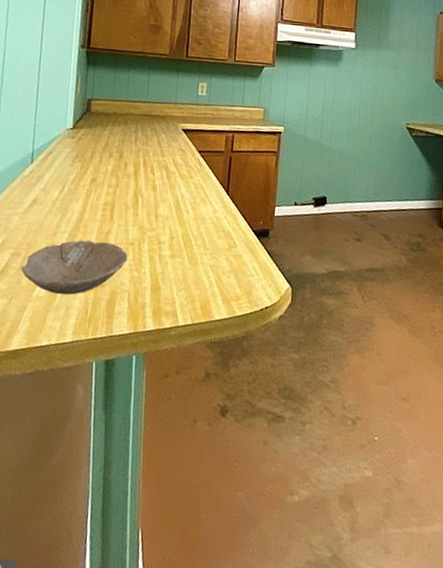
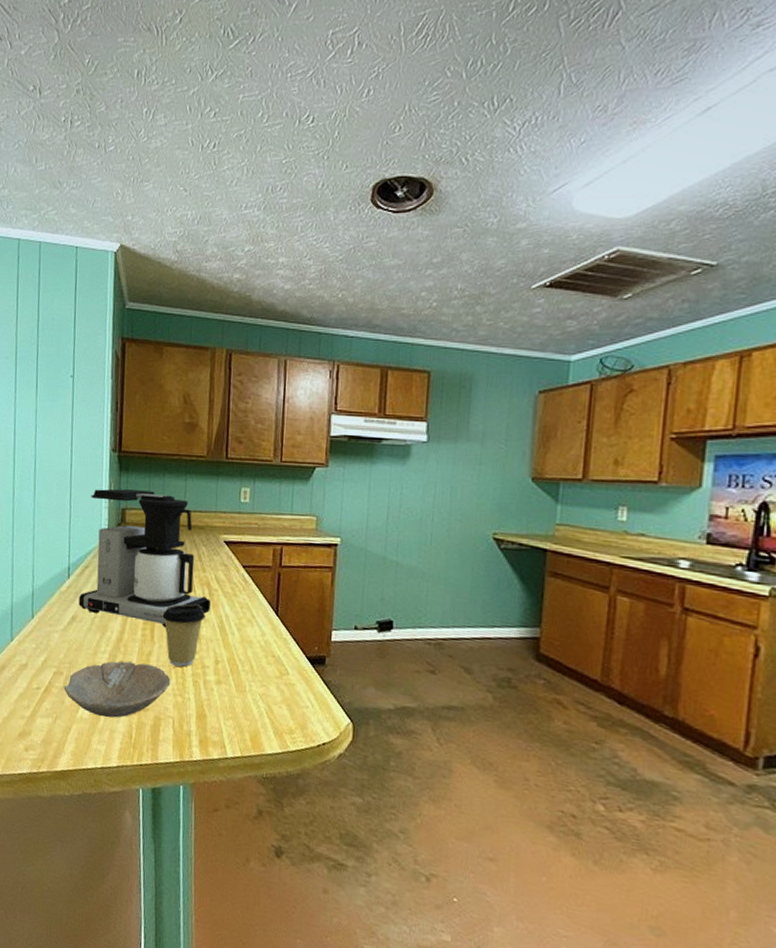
coffee maker: none [40,81,168,208] -> present [78,489,211,628]
coffee cup: none [122,185,163,243] -> present [162,604,206,667]

